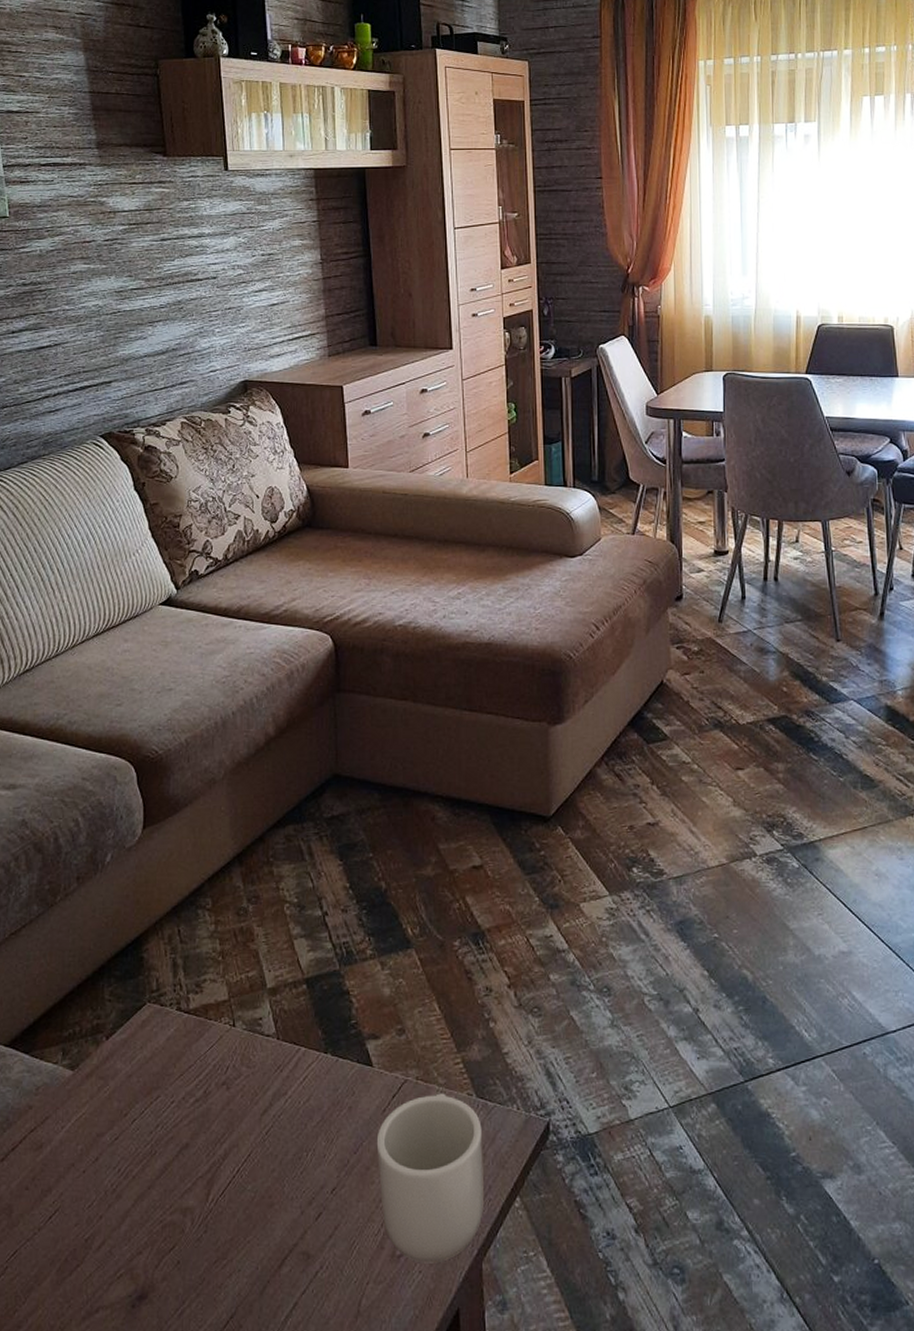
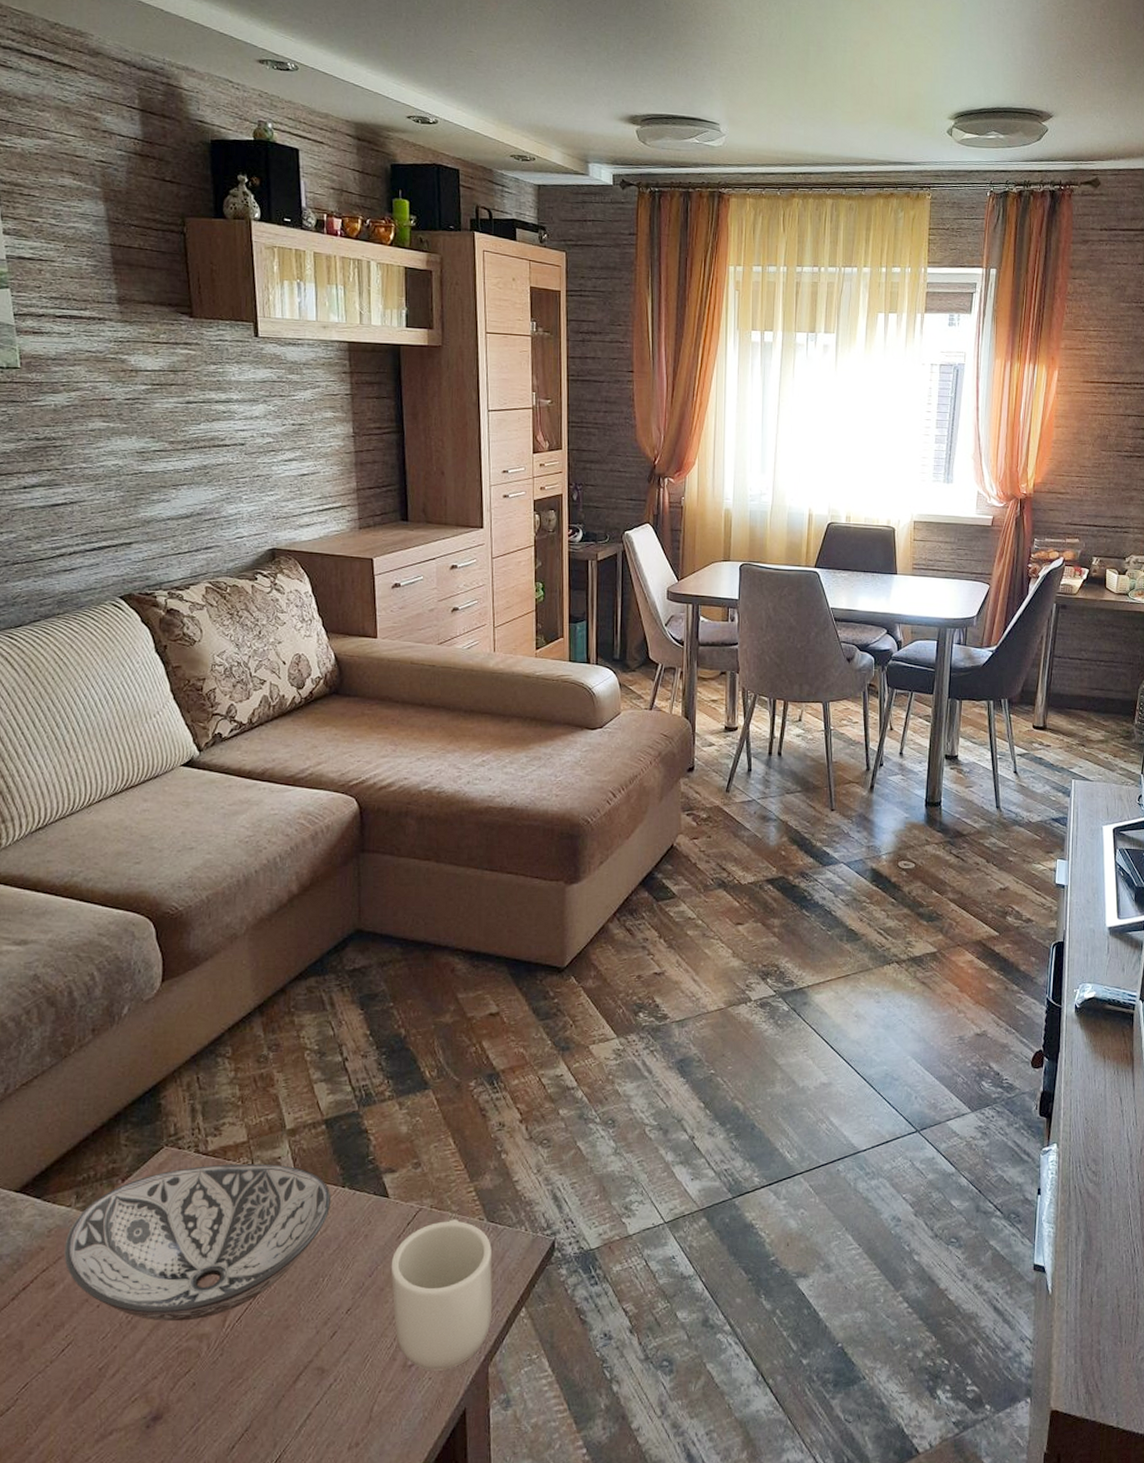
decorative bowl: none [51,1024,314,1193] -> present [64,1163,332,1322]

